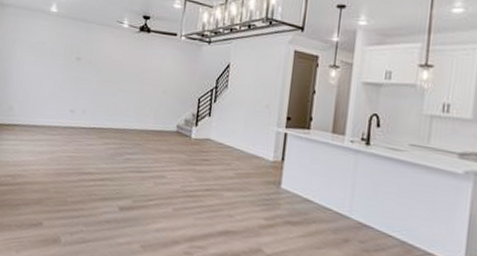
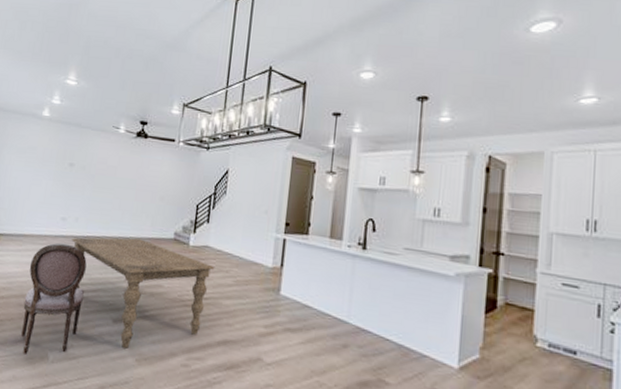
dining chair: none [35,133,94,237] -> present [21,242,87,354]
dining table: none [79,129,216,235] -> present [71,237,215,349]

